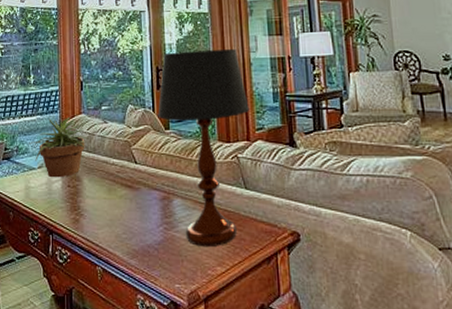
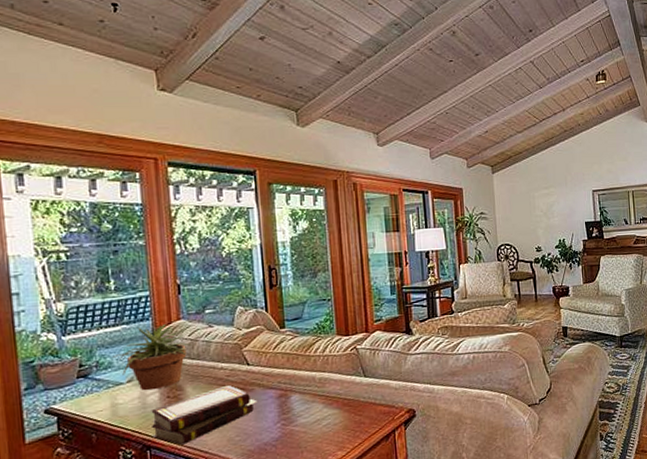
book set: none [55,182,143,234] -> present [151,386,258,445]
table lamp: present [158,48,249,248] -> none [271,245,367,436]

